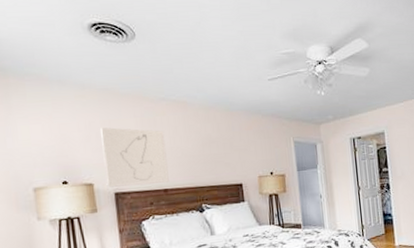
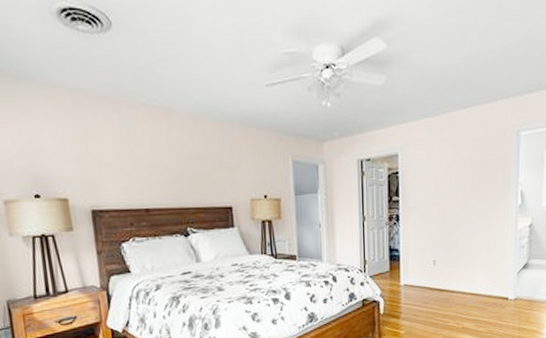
wall art: present [101,127,169,188] -> none [74,135,151,204]

